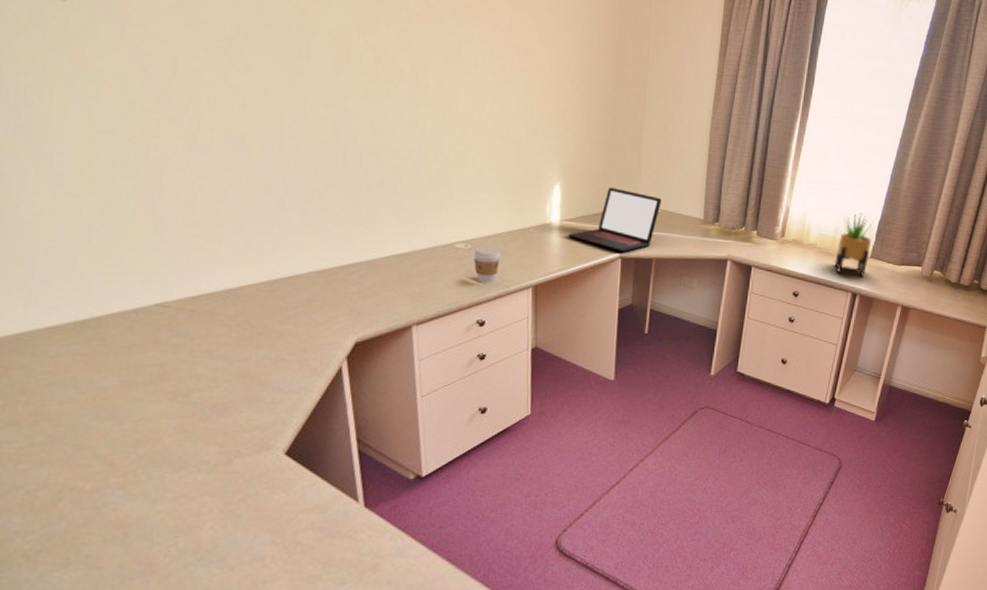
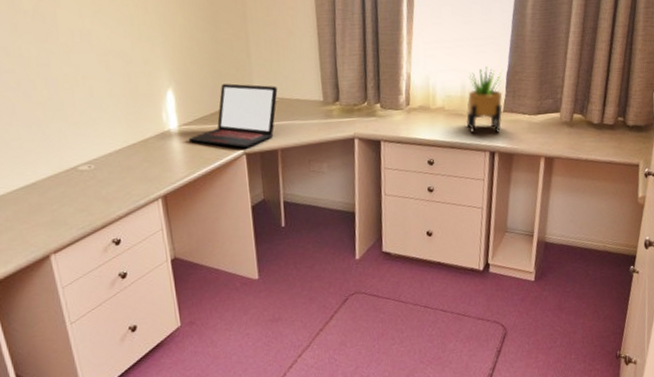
coffee cup: present [474,247,501,283] -> none [99,165,126,201]

